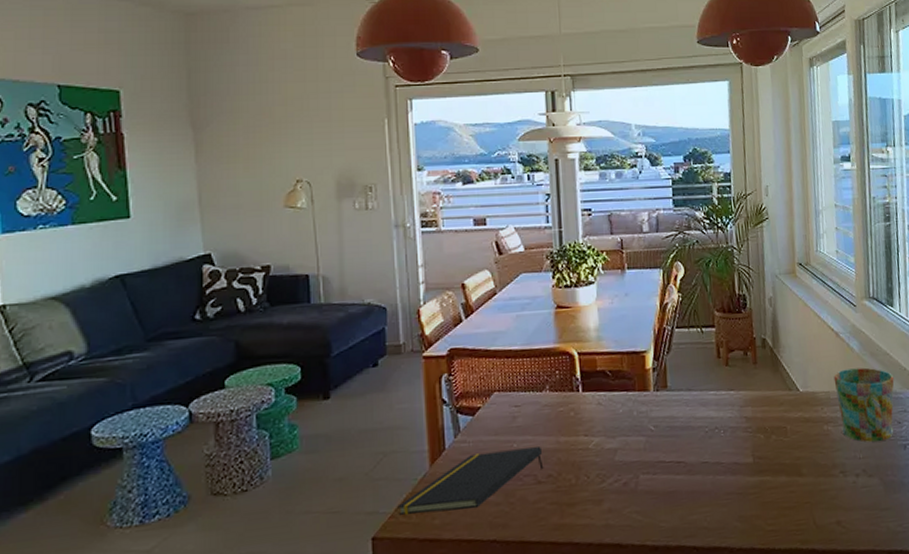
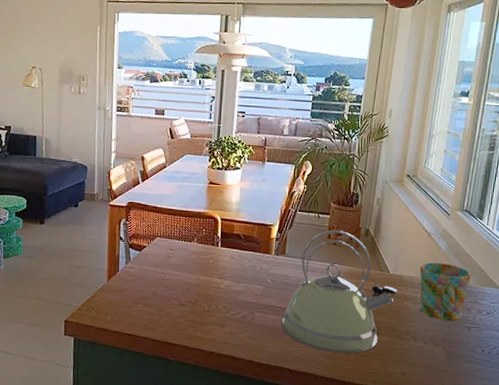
notepad: present [397,447,544,516] -> none [83,277,186,314]
kettle: none [675,344,813,512] -> present [281,229,397,354]

